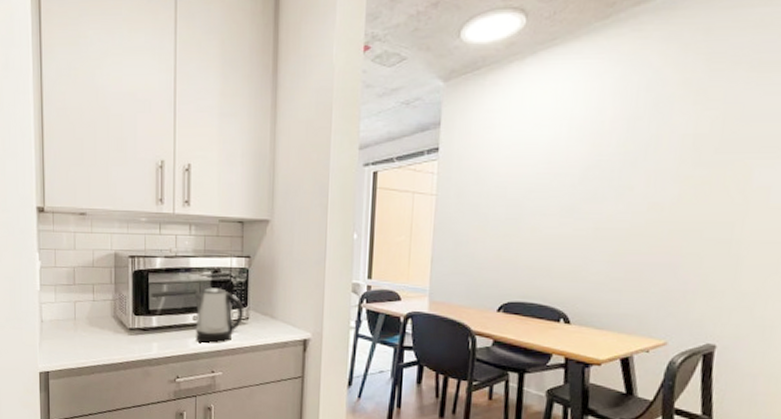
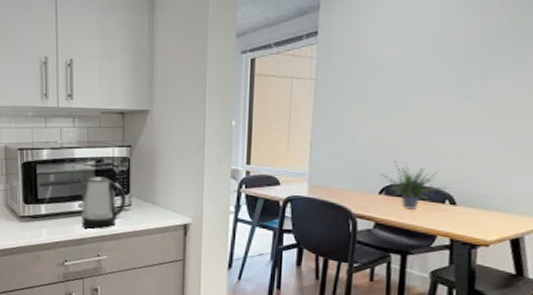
potted plant: none [498,277,561,328] -> present [380,160,447,210]

